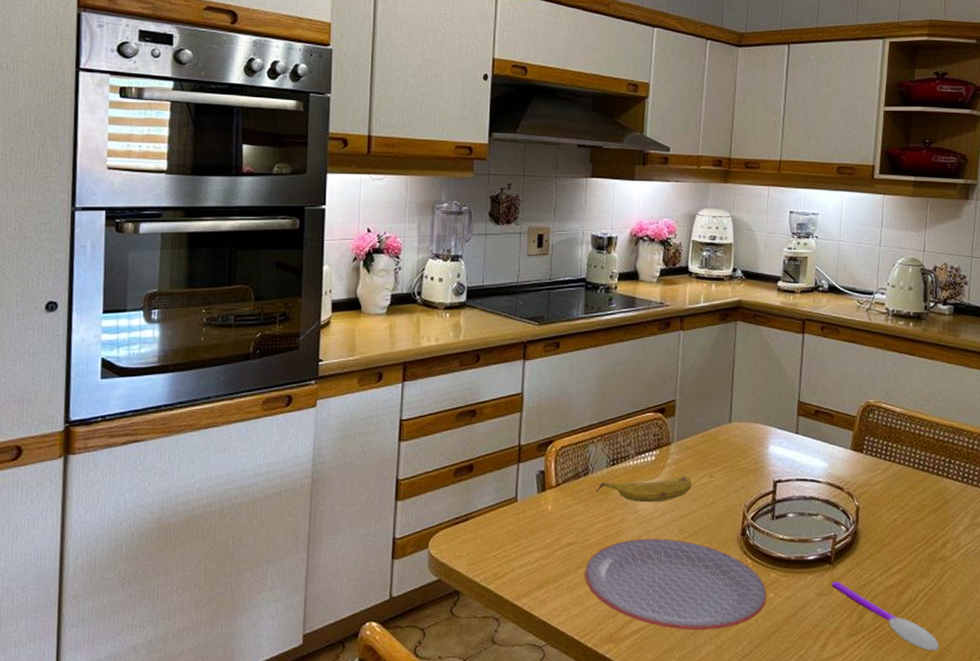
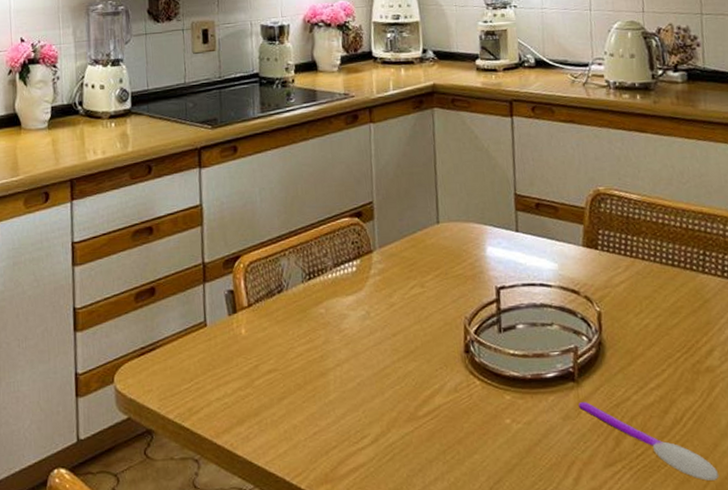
plate: present [584,538,766,631] -> none [288,360,503,466]
fruit: present [595,476,692,503] -> none [292,287,402,320]

